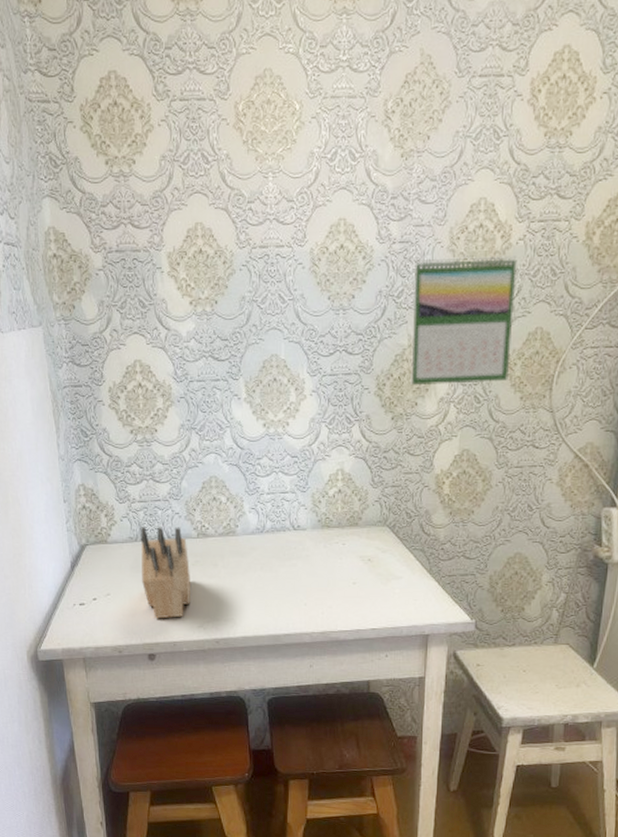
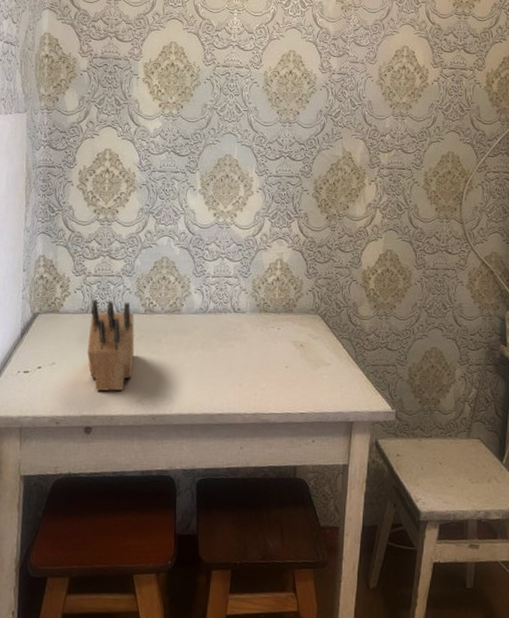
calendar: present [411,255,517,386] -> none [343,88,433,194]

